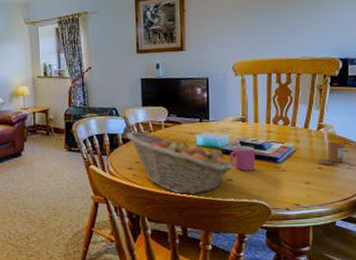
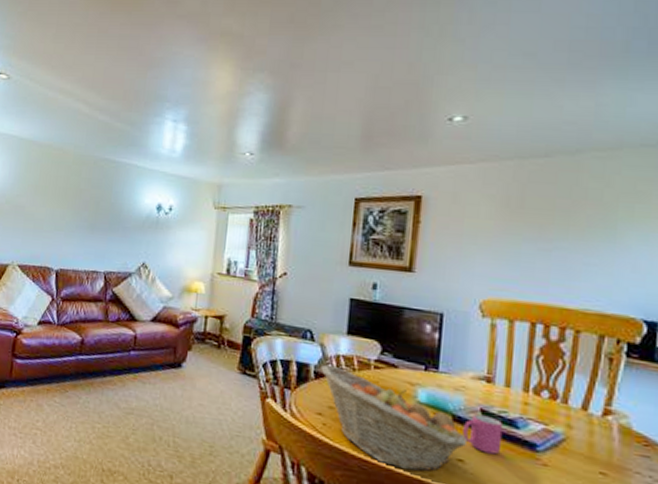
candle: present [317,142,345,166] -> none [600,439,647,474]

